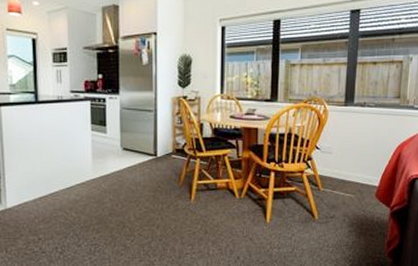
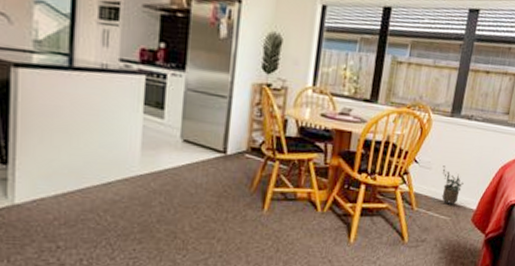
potted plant: none [342,149,364,184] -> present [441,165,464,205]

